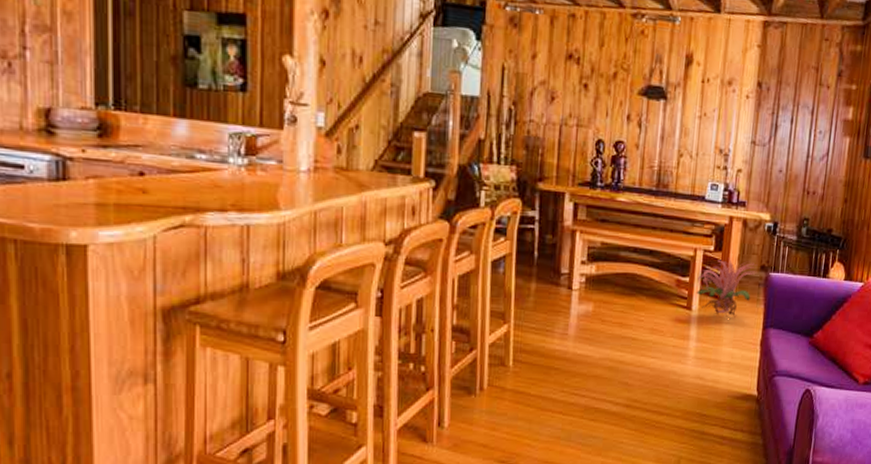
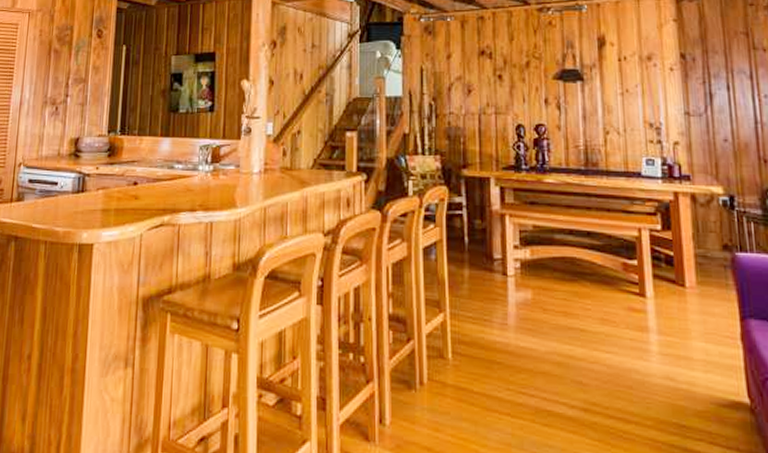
decorative plant: present [695,257,757,317] -> none [646,237,720,306]

